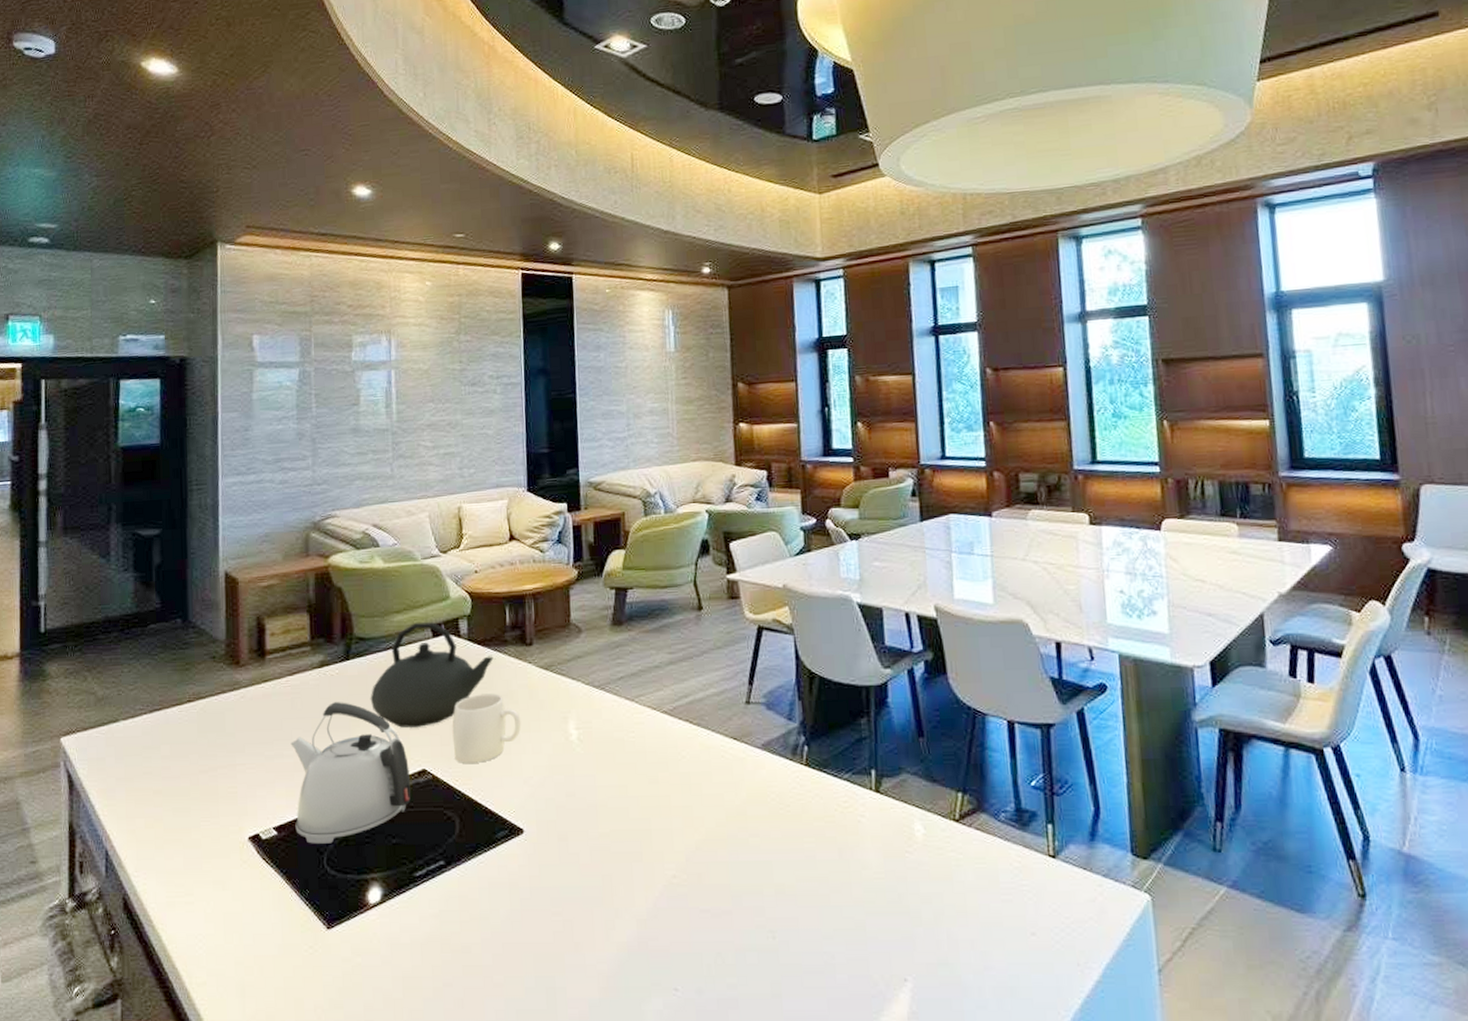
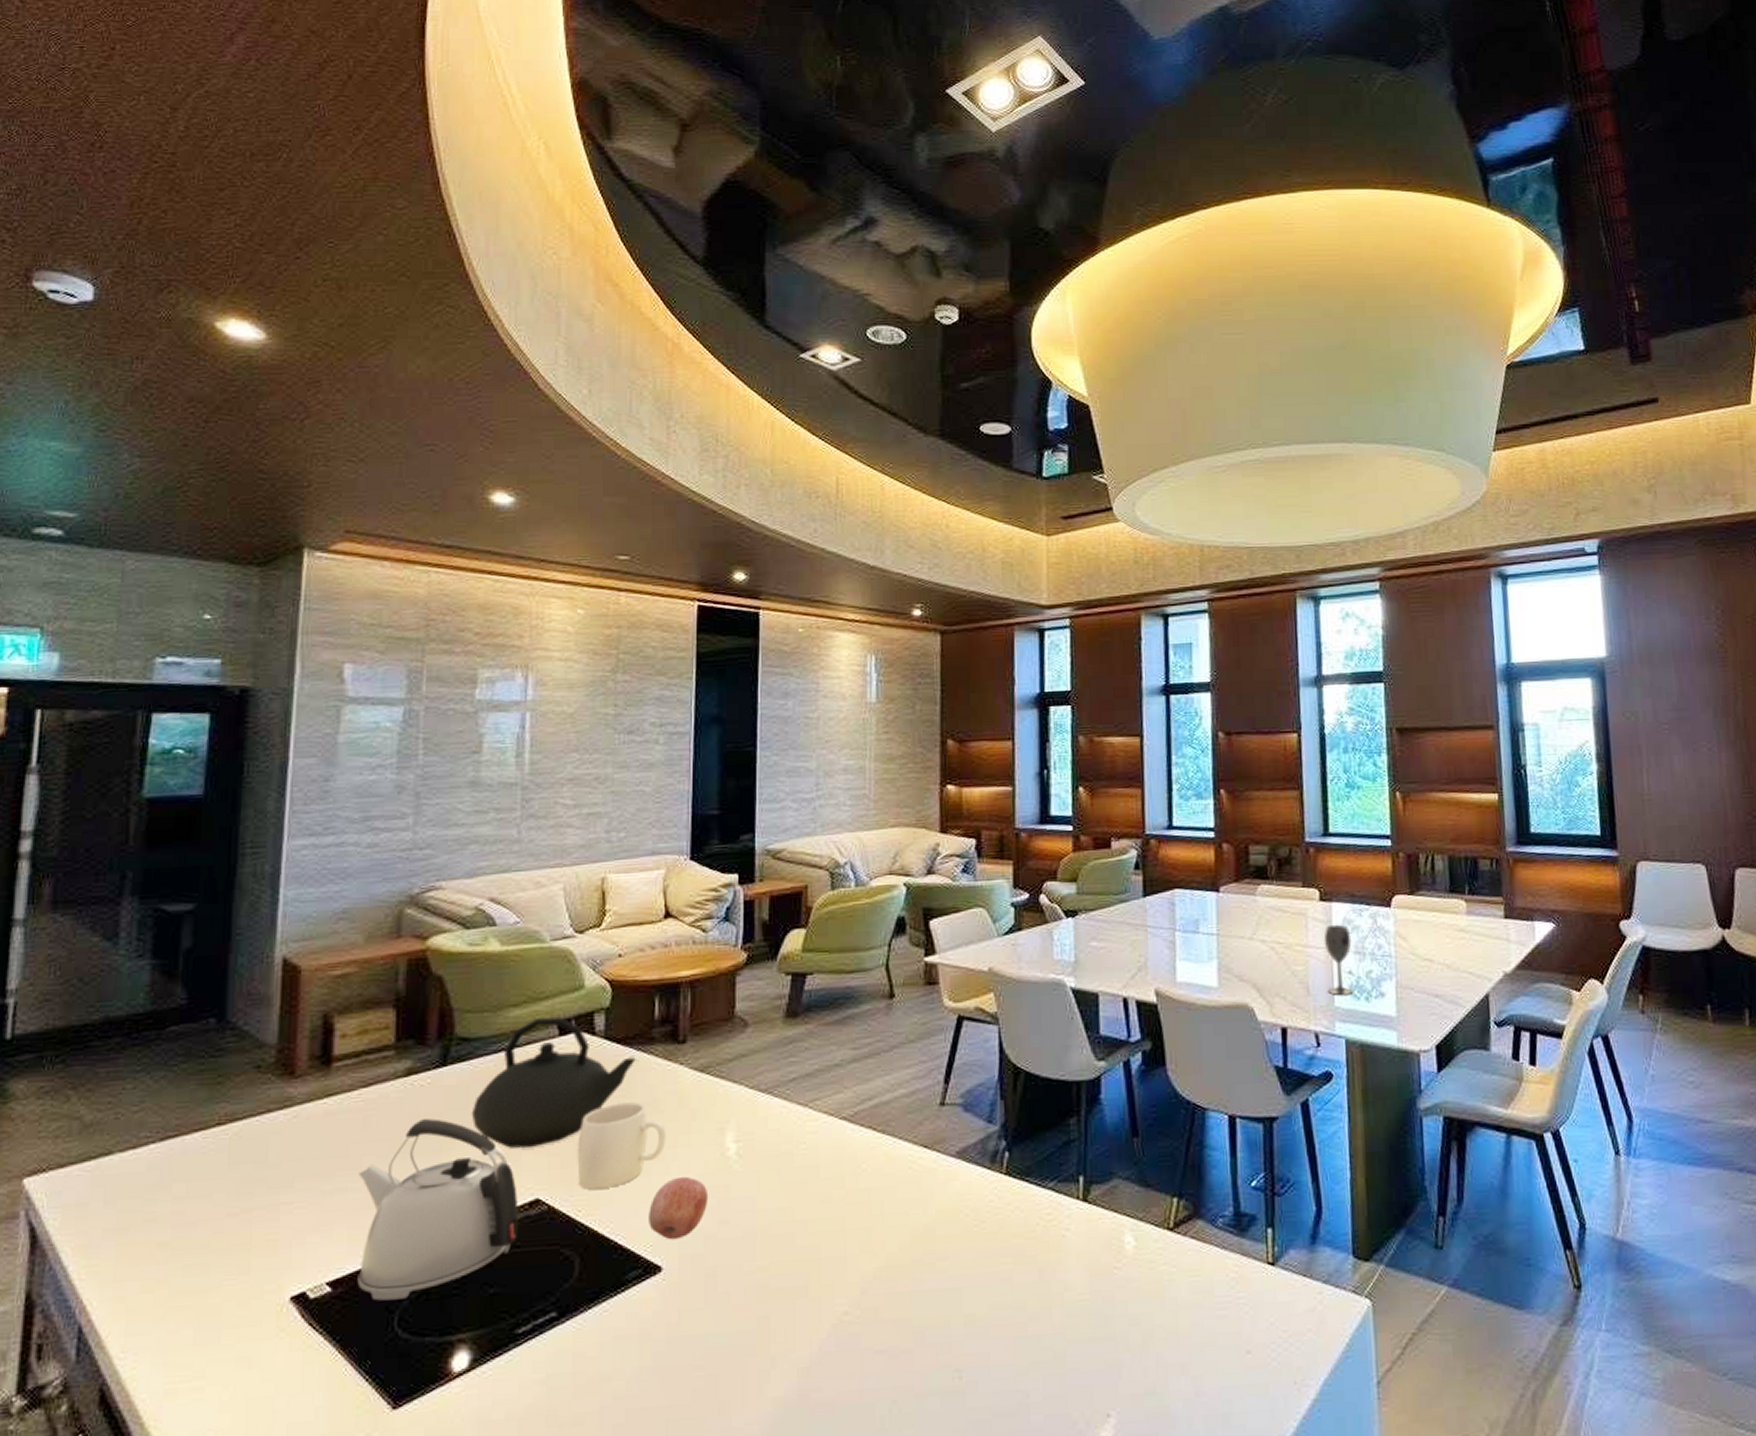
fruit: none [510,756,558,808] -> present [649,1176,709,1240]
wine glass: none [1094,546,1126,613] -> present [1323,924,1354,995]

